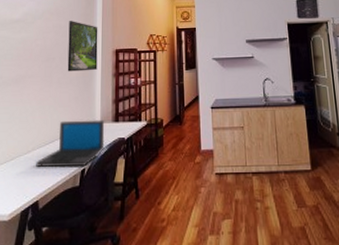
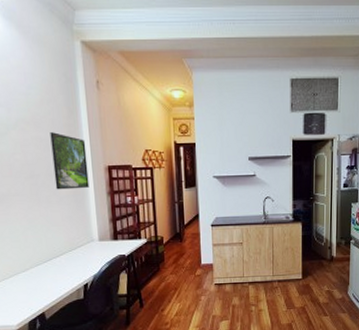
laptop: present [36,119,105,168] -> none [36,238,106,284]

